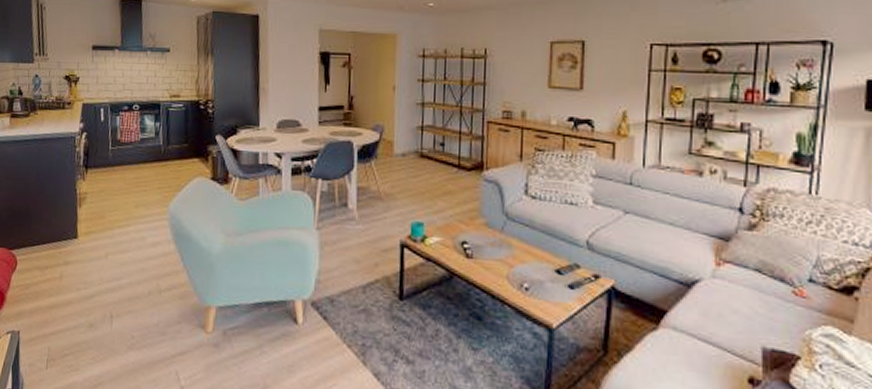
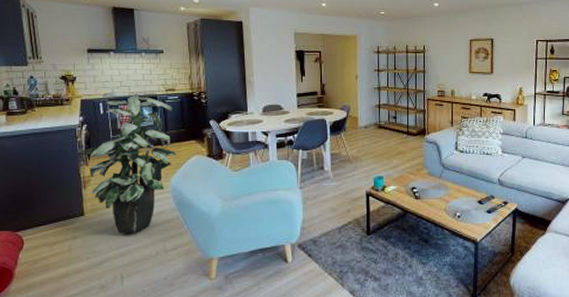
indoor plant: none [76,96,178,265] -> present [78,92,177,234]

